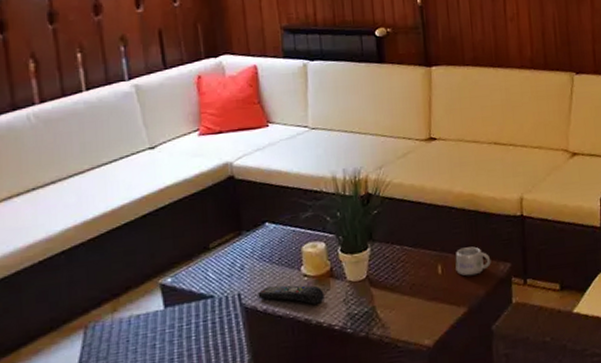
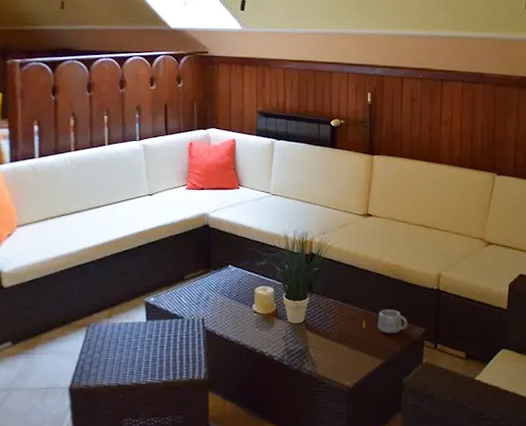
remote control: present [258,285,324,305] -> none [217,317,268,337]

